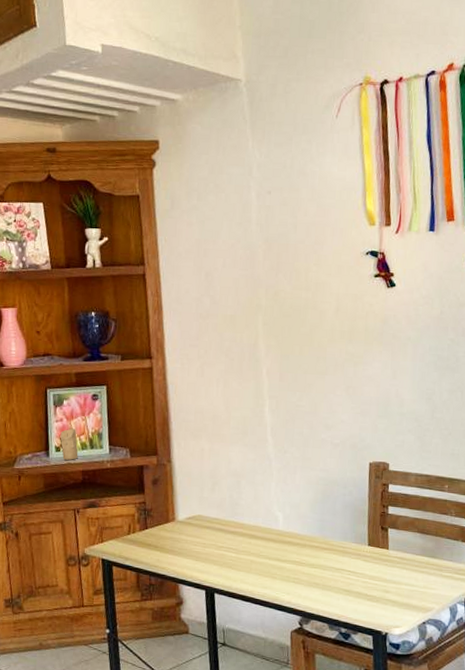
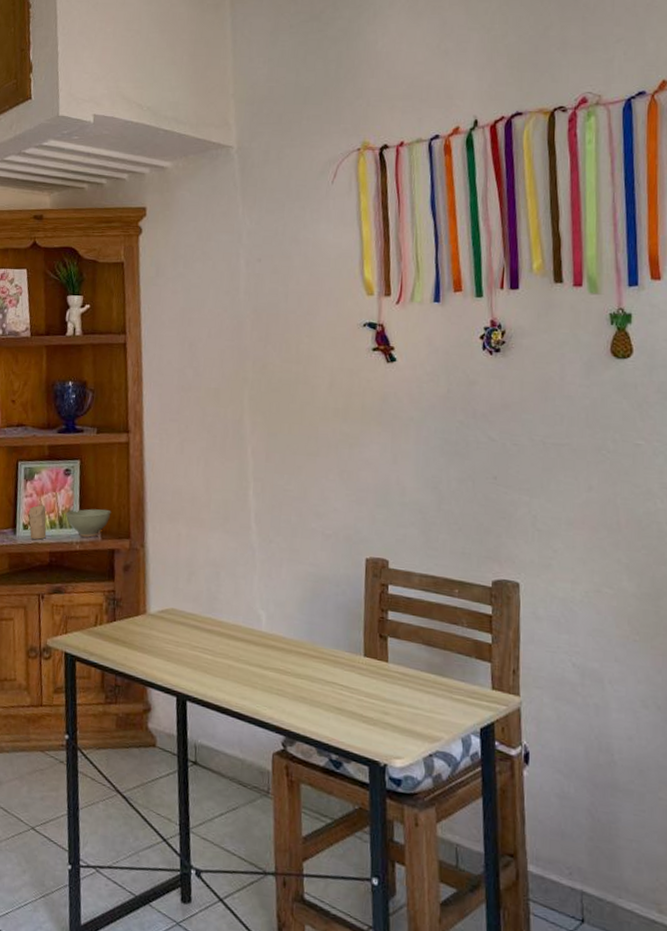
bowl: none [95,429,139,456] -> present [65,509,112,538]

